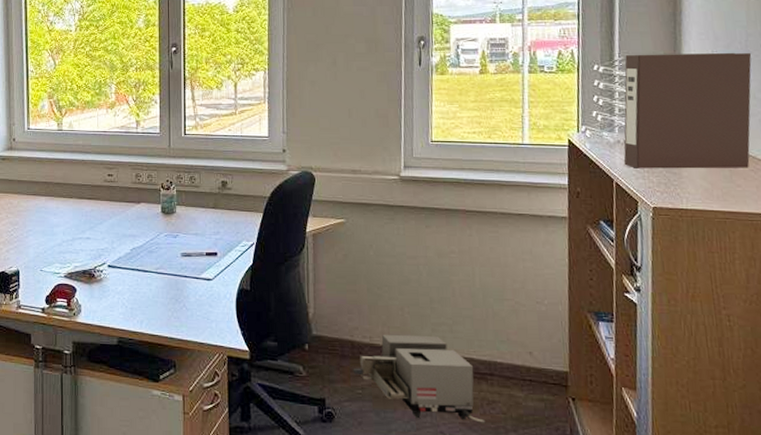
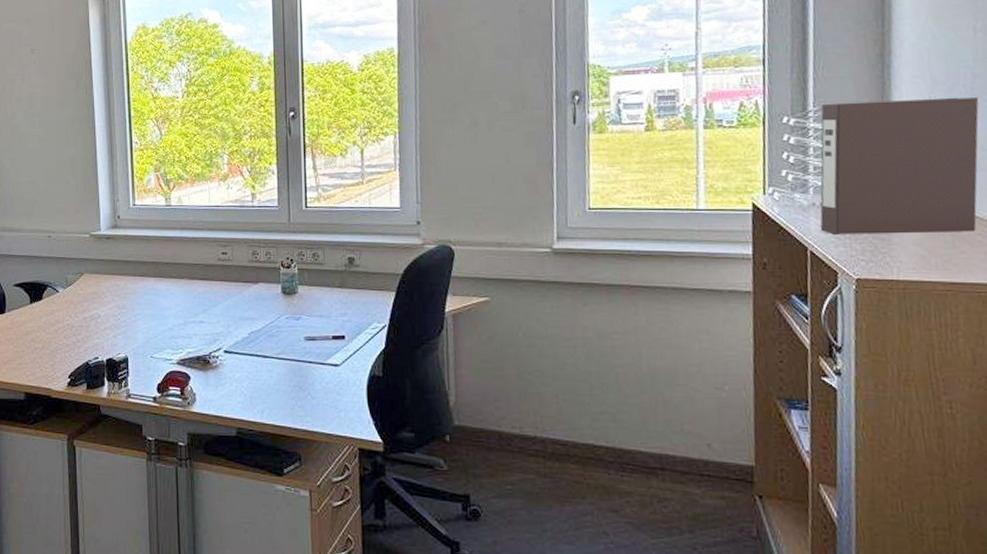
paper shredder: present [353,335,486,423] -> none [501,425,656,523]

